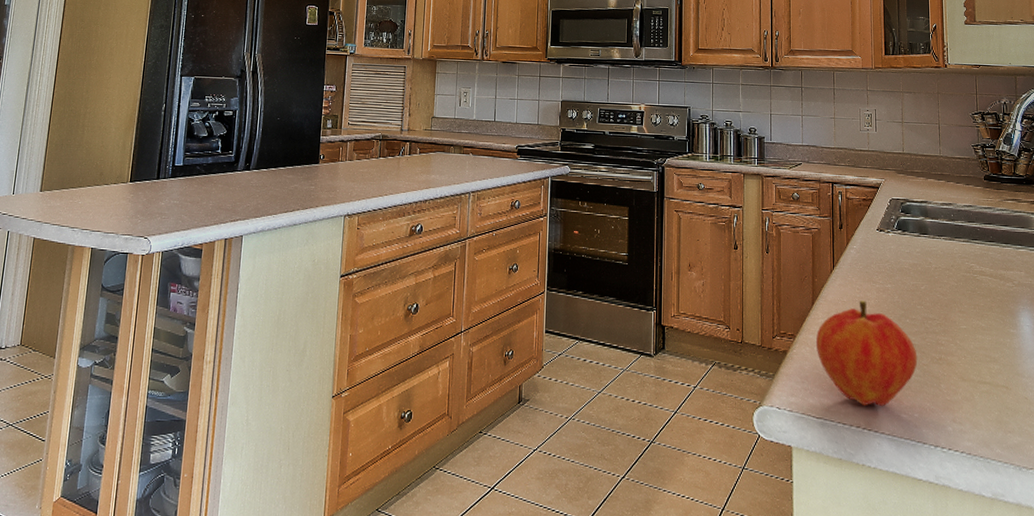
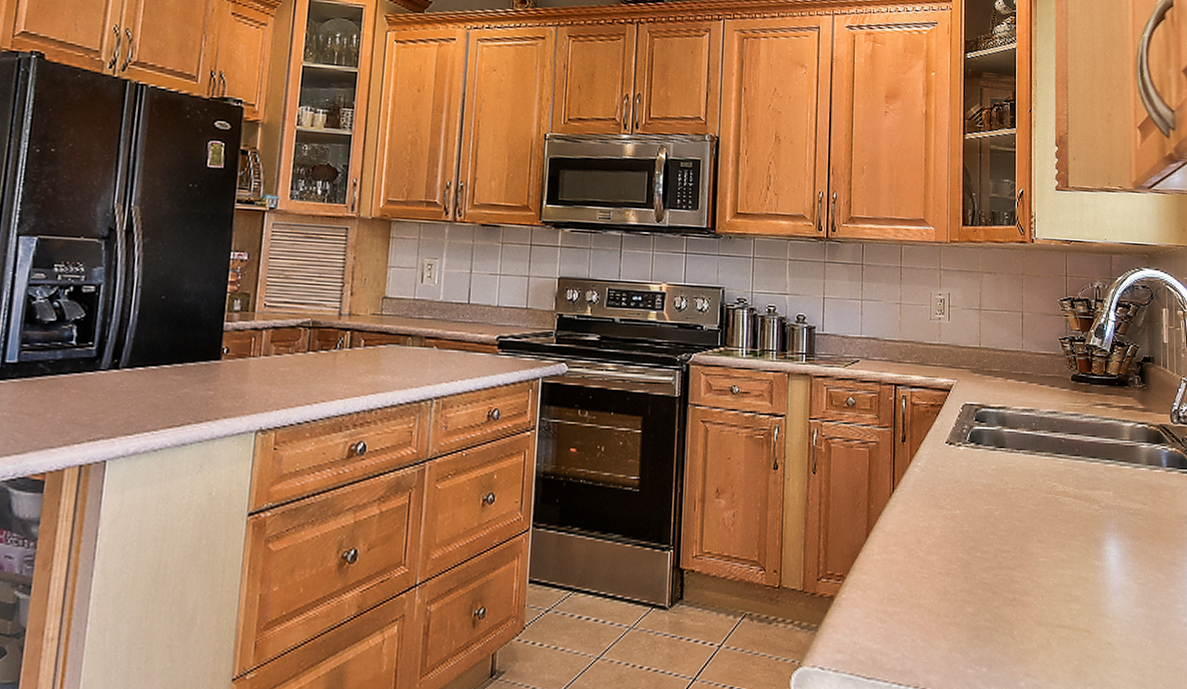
fruit: present [815,300,918,406] -> none [869,530,988,662]

